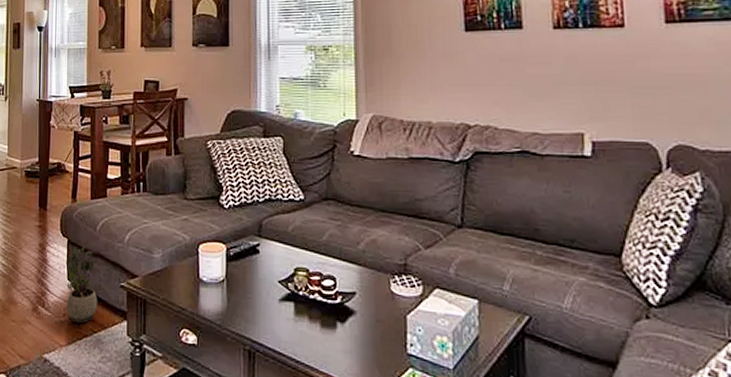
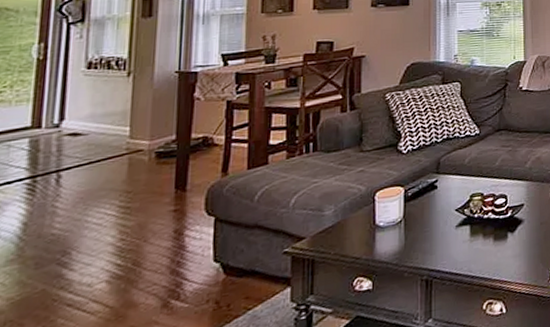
potted plant: present [66,244,98,324] -> none [210,218,254,306]

